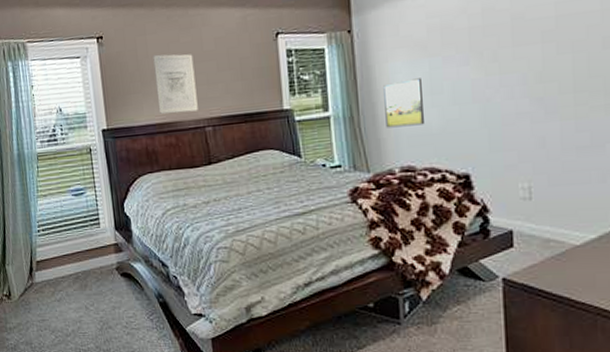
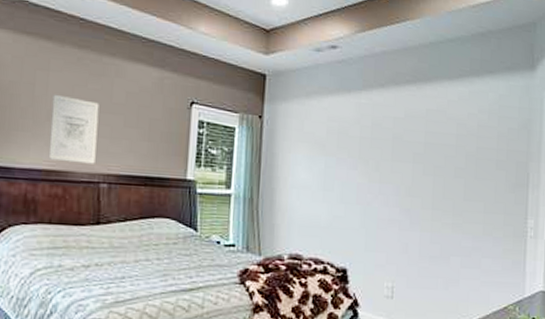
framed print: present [383,78,424,128] -> none [281,172,317,217]

